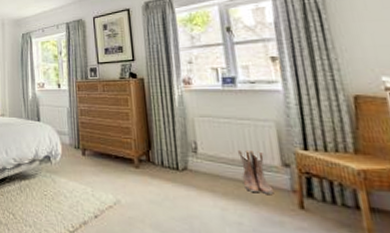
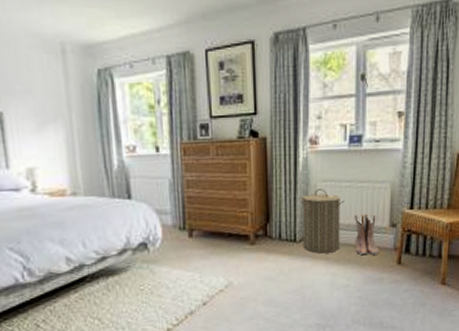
laundry hamper: none [177,123,227,186] -> present [299,189,345,254]

